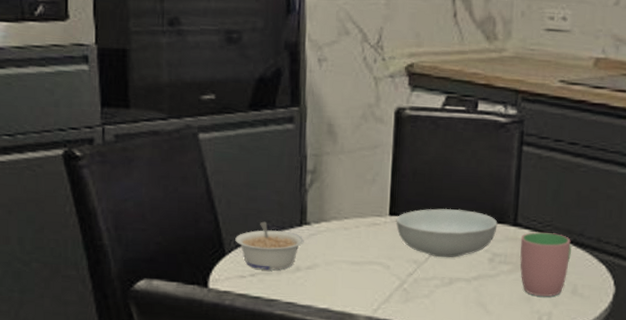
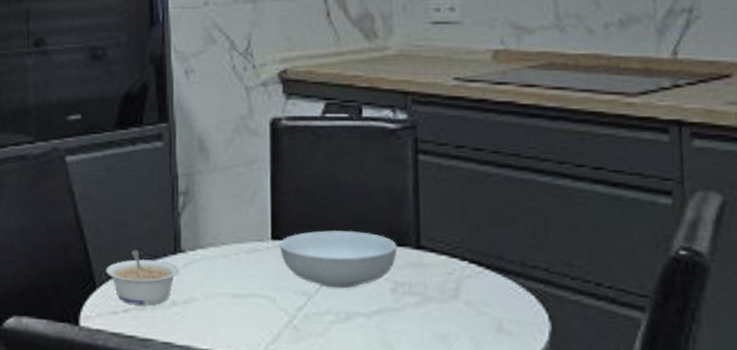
cup: present [520,231,572,297] -> none [426,255,490,335]

